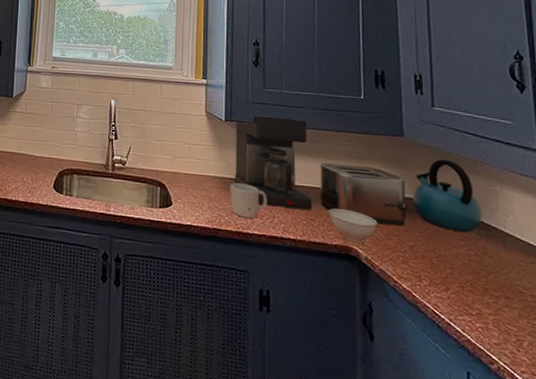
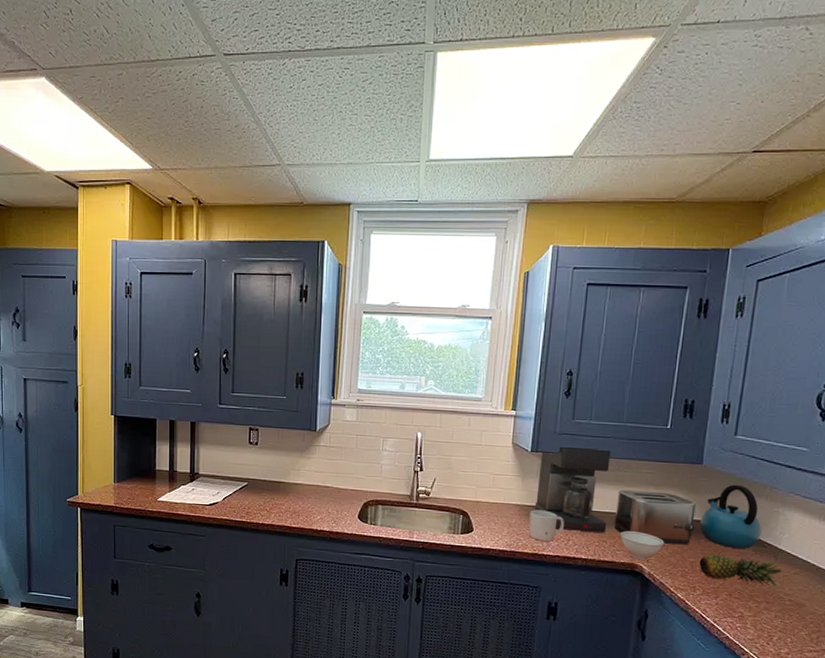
fruit: none [419,237,516,281] -> present [699,554,783,588]

